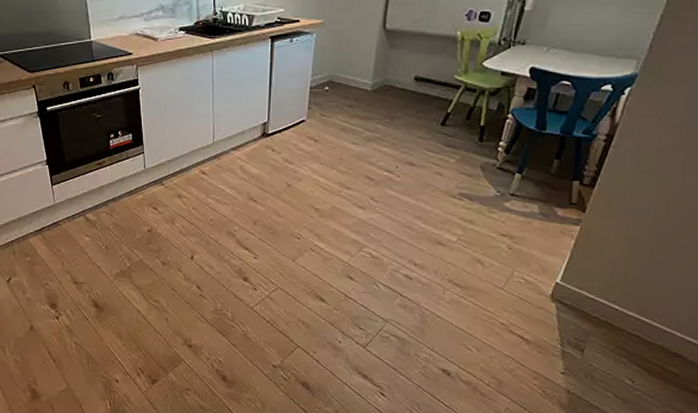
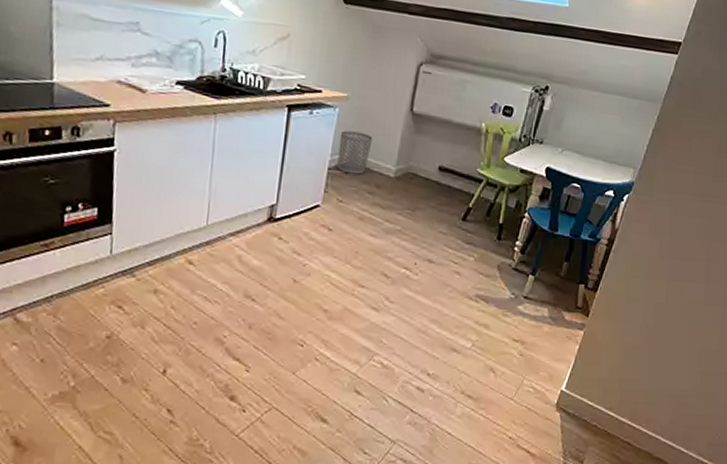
waste bin: none [318,53,349,91] -> present [337,130,373,175]

